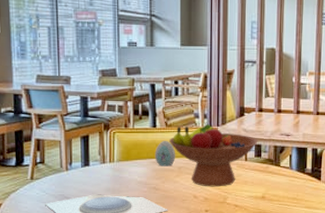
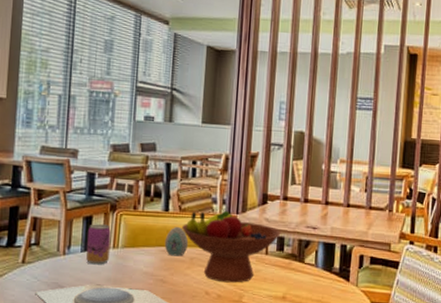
beverage can: none [85,142,107,178] -> present [86,224,111,265]

